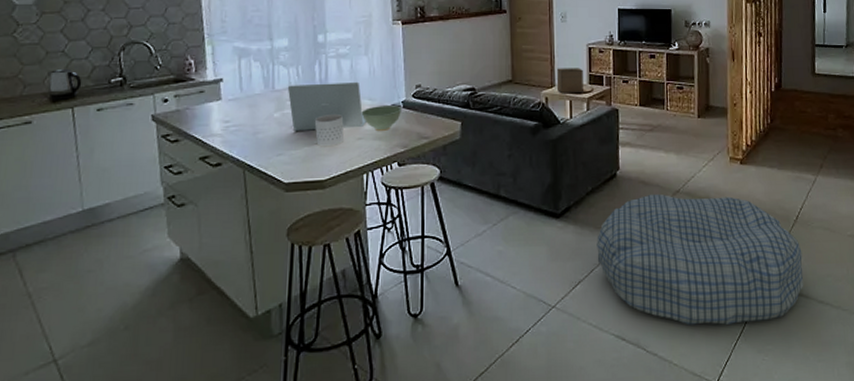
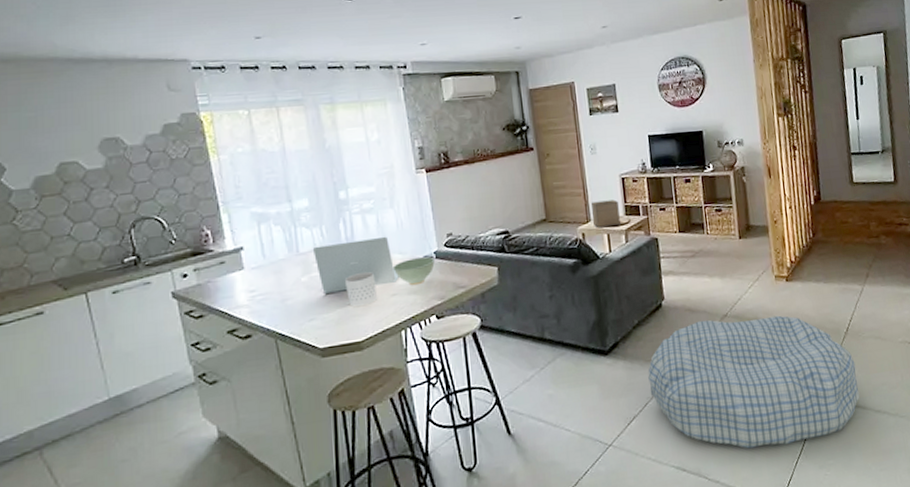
kettle: present [48,68,82,101] -> none [56,252,93,289]

